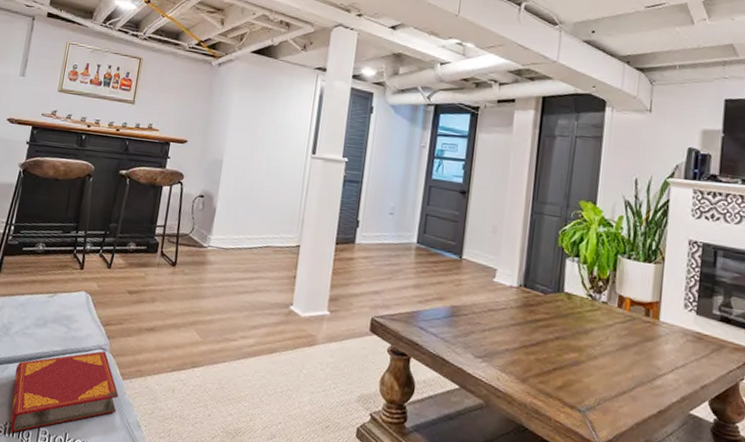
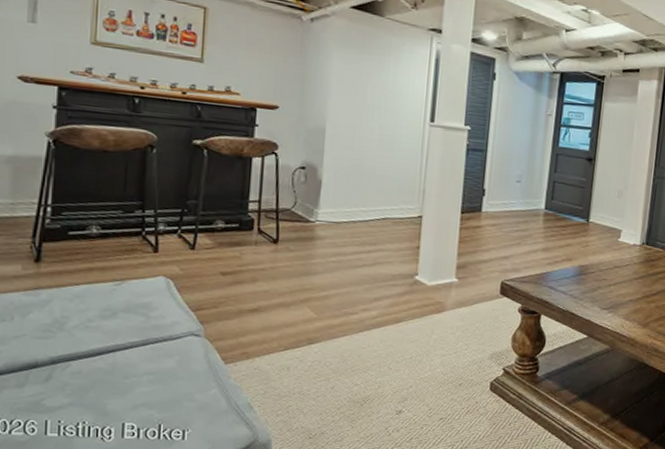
hardback book: present [10,351,119,433] -> none [80,337,222,432]

